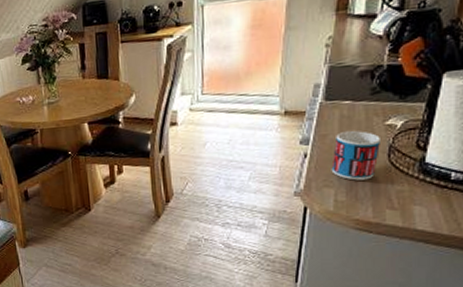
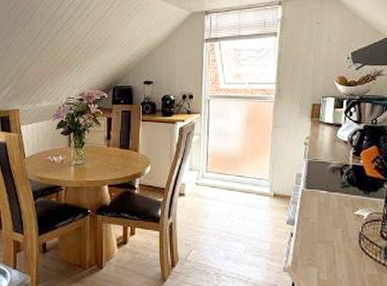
mug: present [331,131,380,181] -> none [313,217,352,262]

